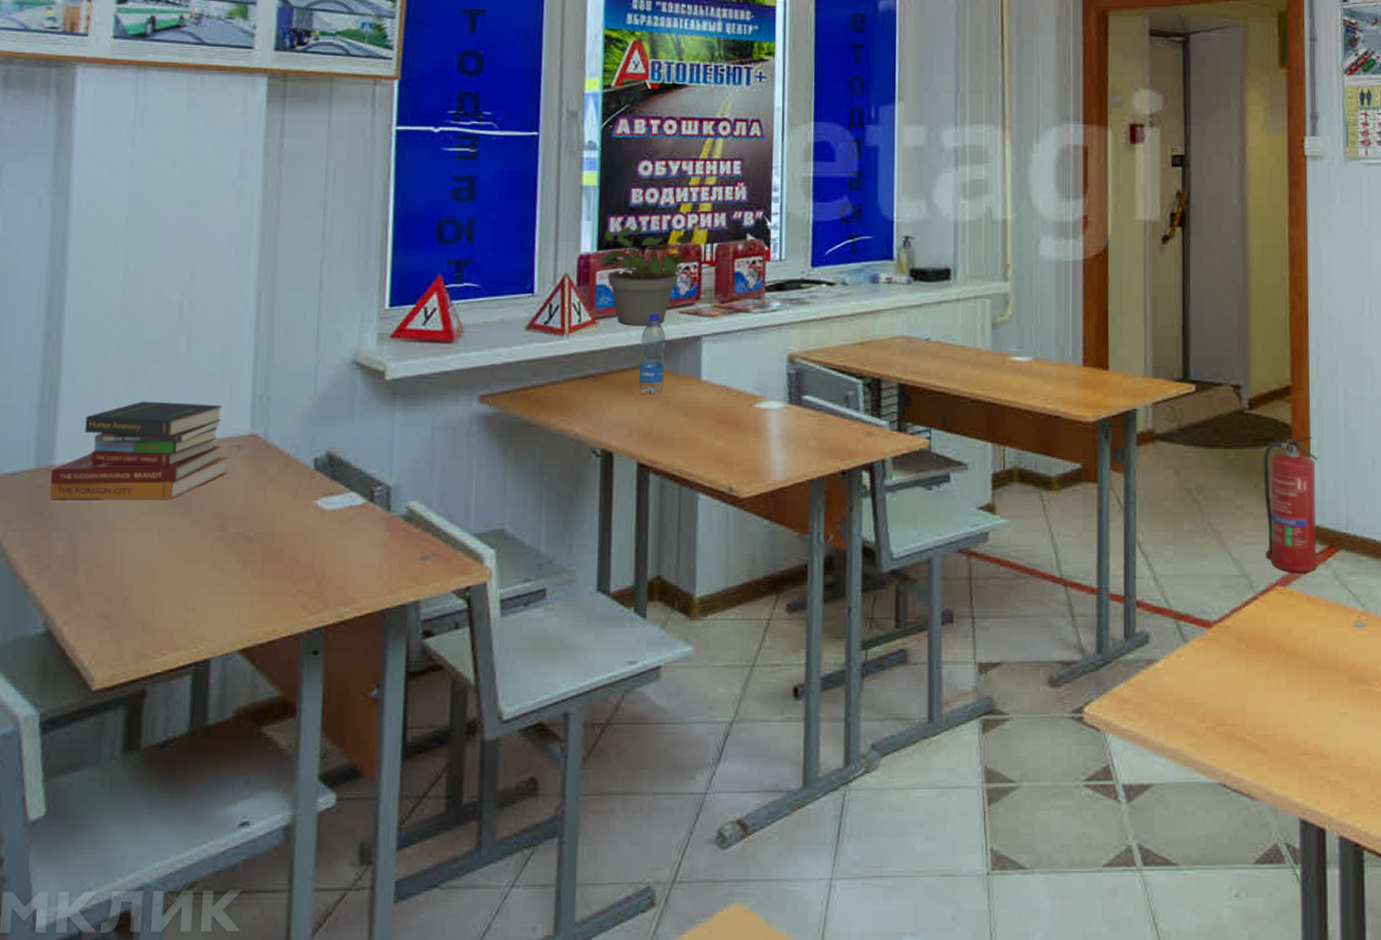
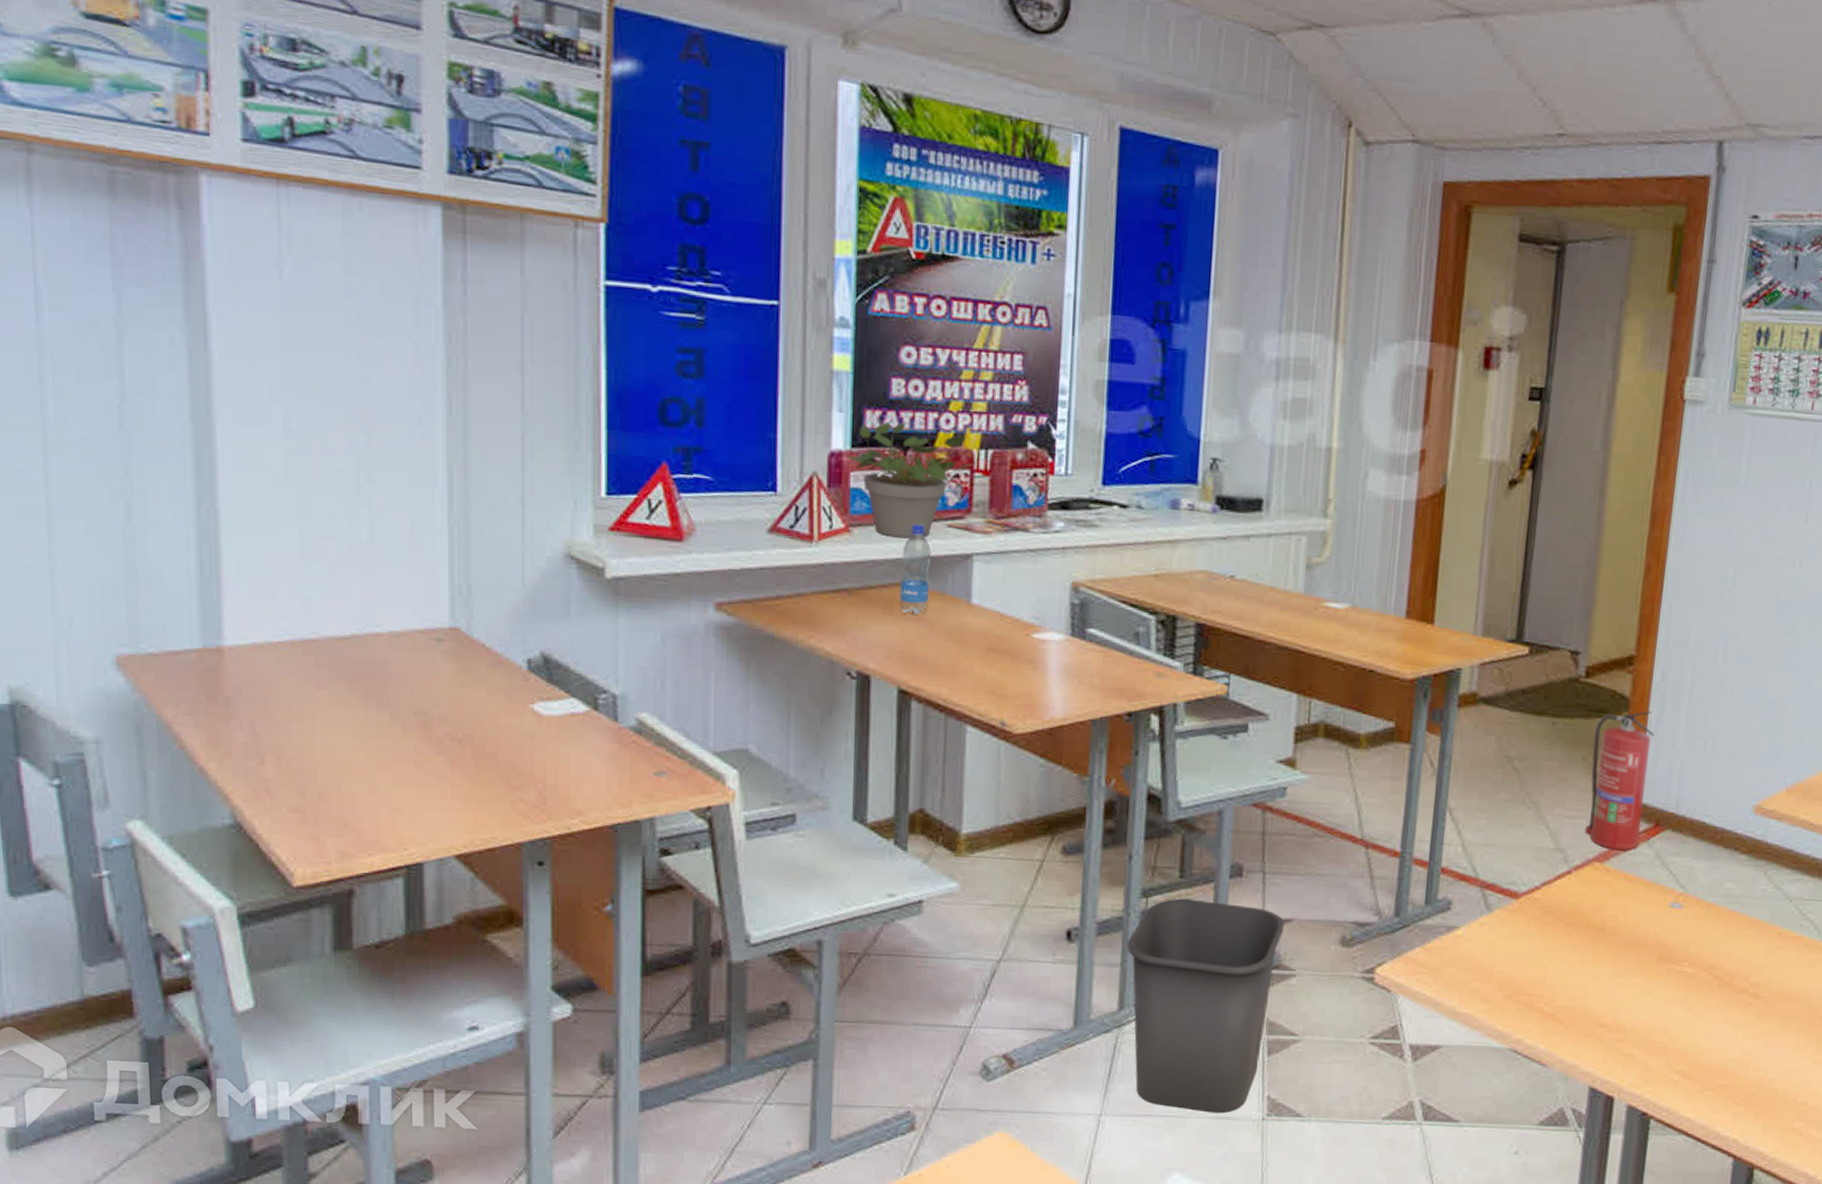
books: present [50,401,228,500] -> none [220,582,426,693]
waste bin: none [850,648,995,870] -> present [1127,898,1285,1114]

